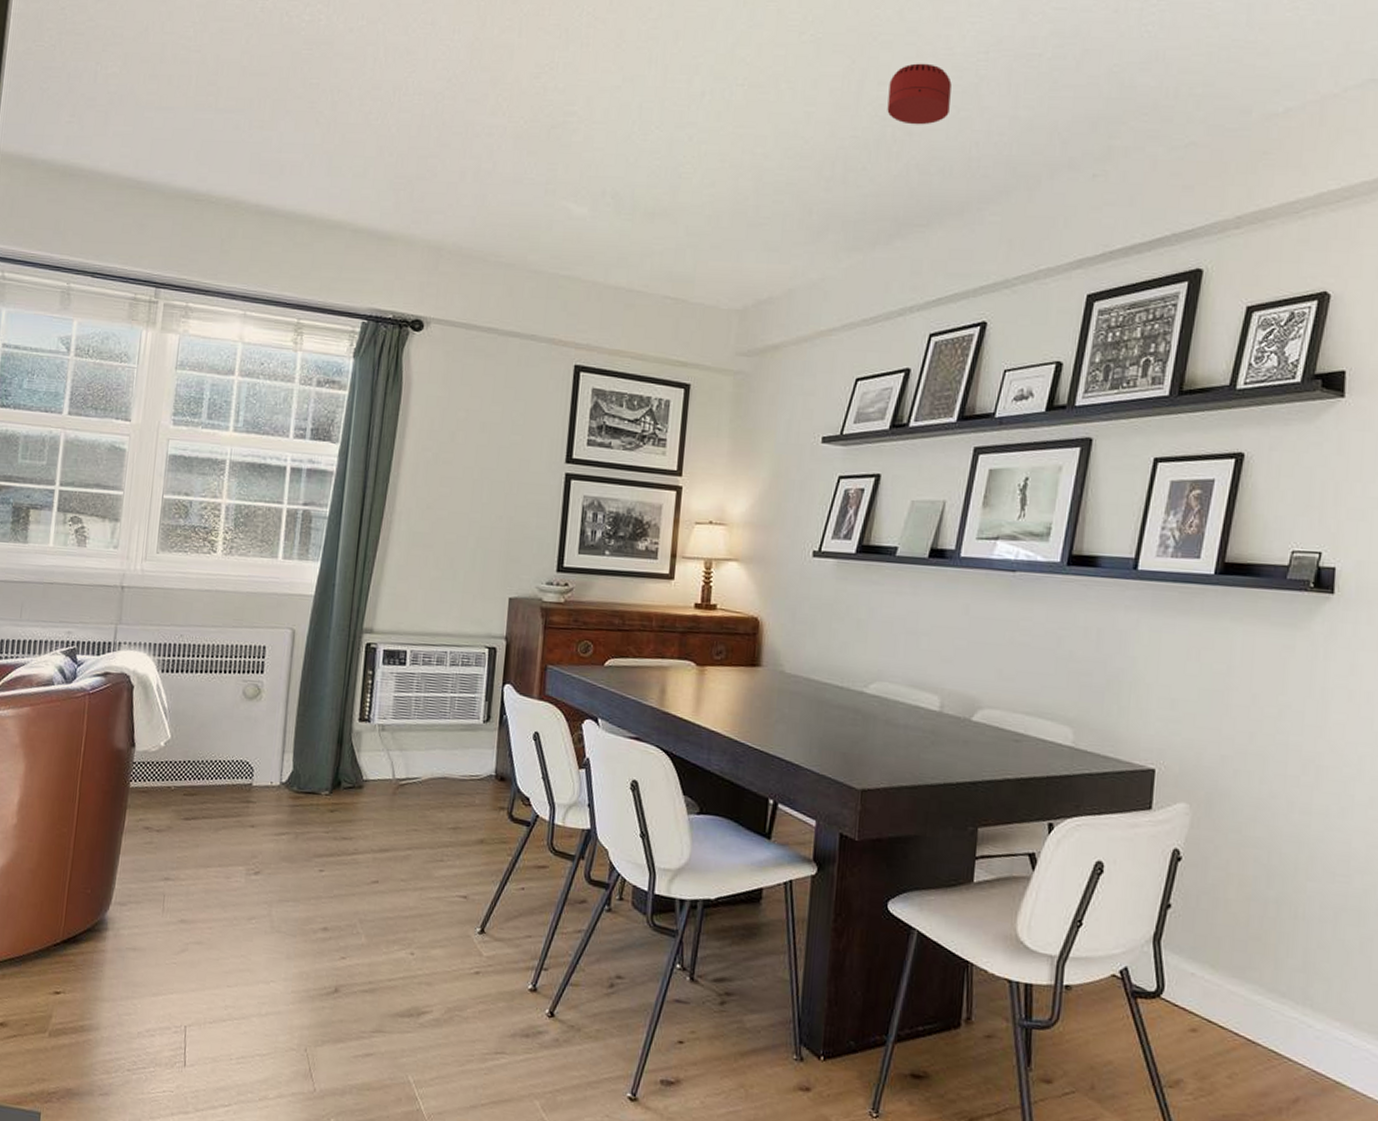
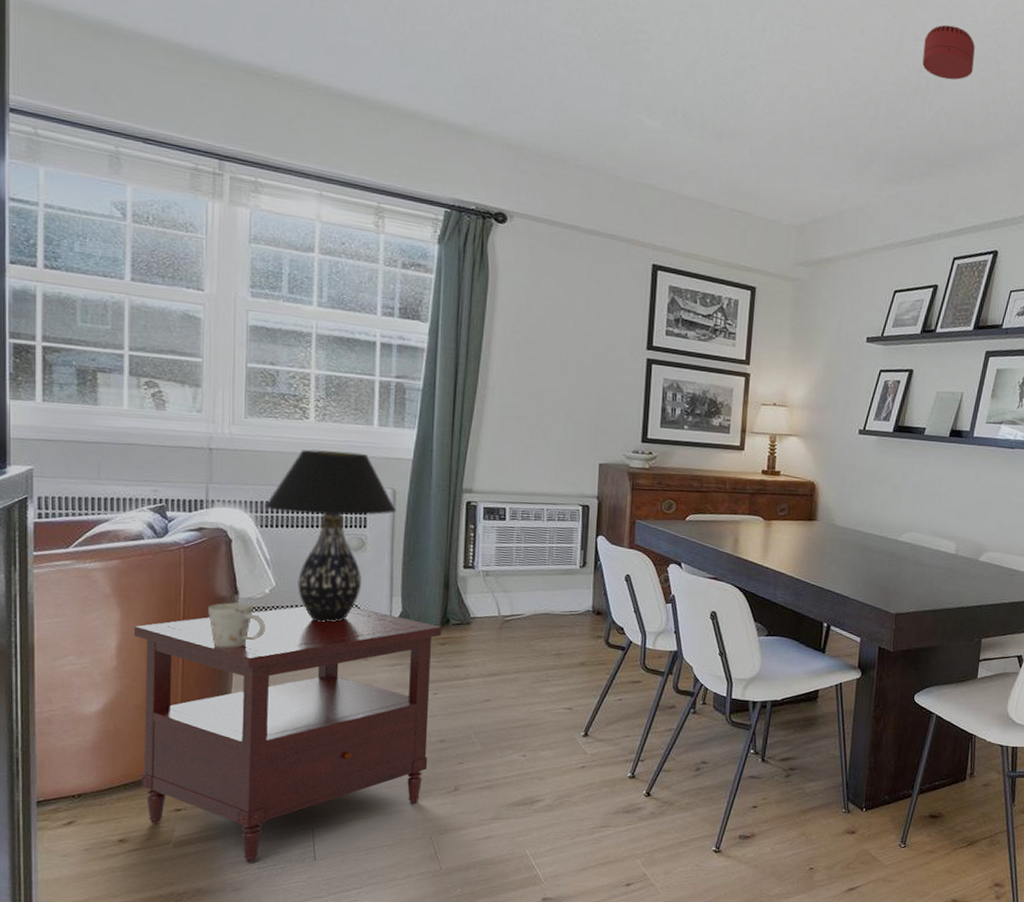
side table: none [26,762,333,1062] -> present [134,606,442,862]
mug: none [105,756,159,808] -> present [208,602,267,648]
table lamp: none [166,586,294,782] -> present [264,449,396,622]

